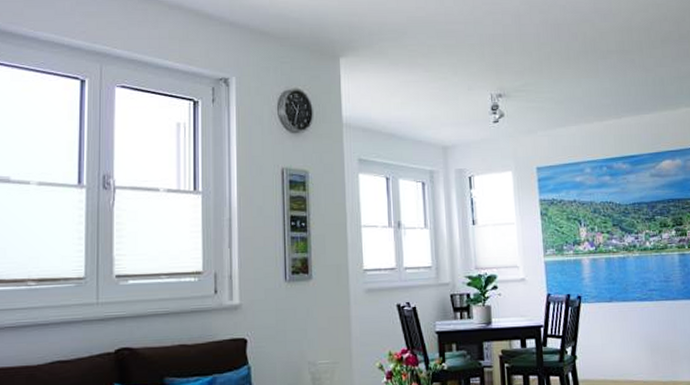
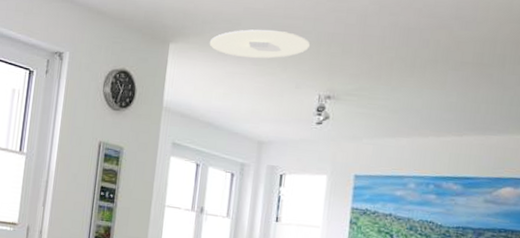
ceiling light: none [379,36,475,66] -> present [209,29,311,59]

